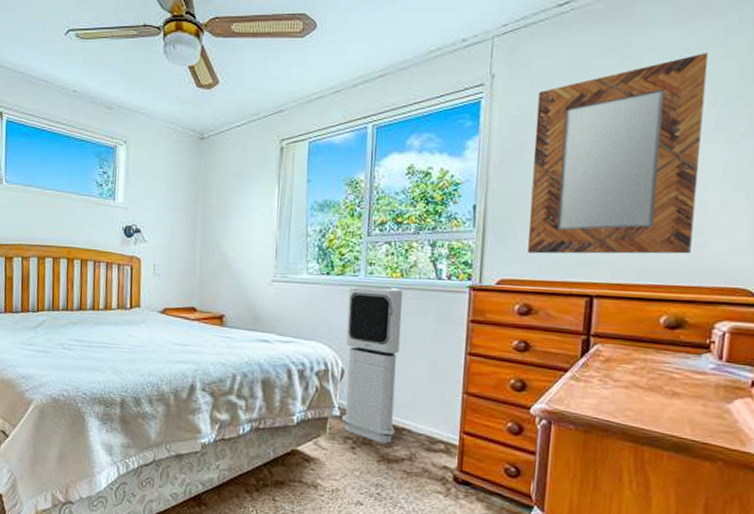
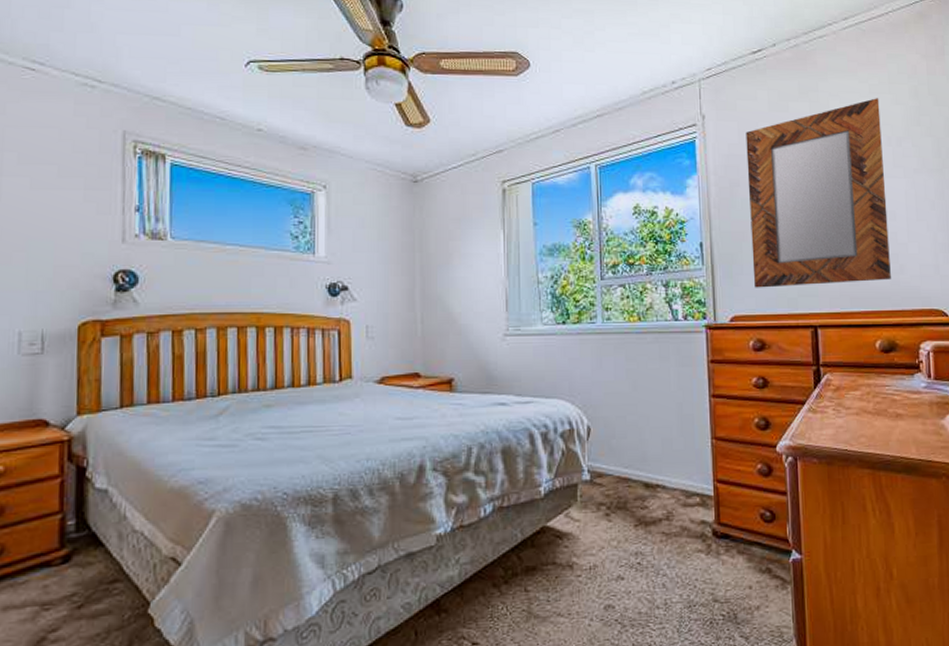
air purifier: present [341,286,403,444] -> none [587,332,649,505]

